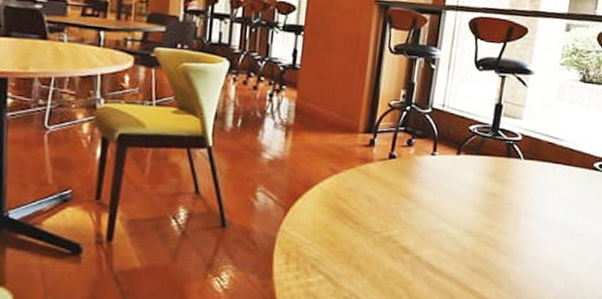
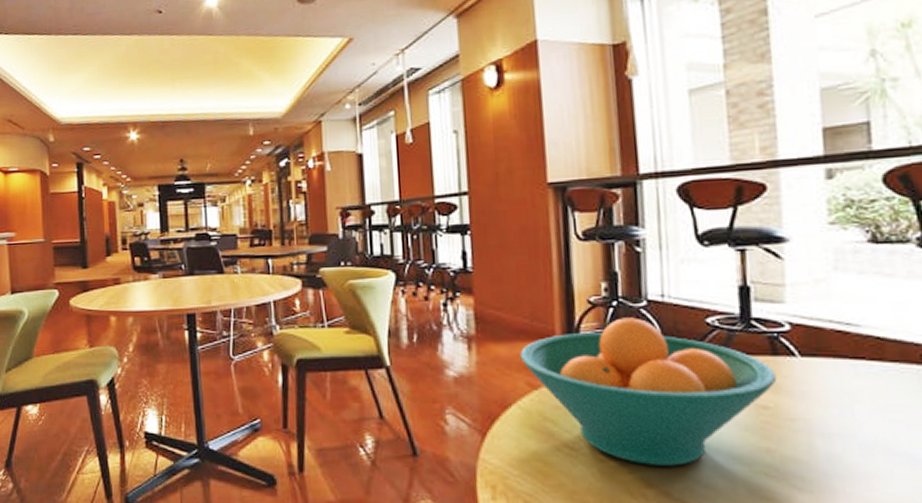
fruit bowl: none [327,120,507,237] -> present [520,317,777,466]

